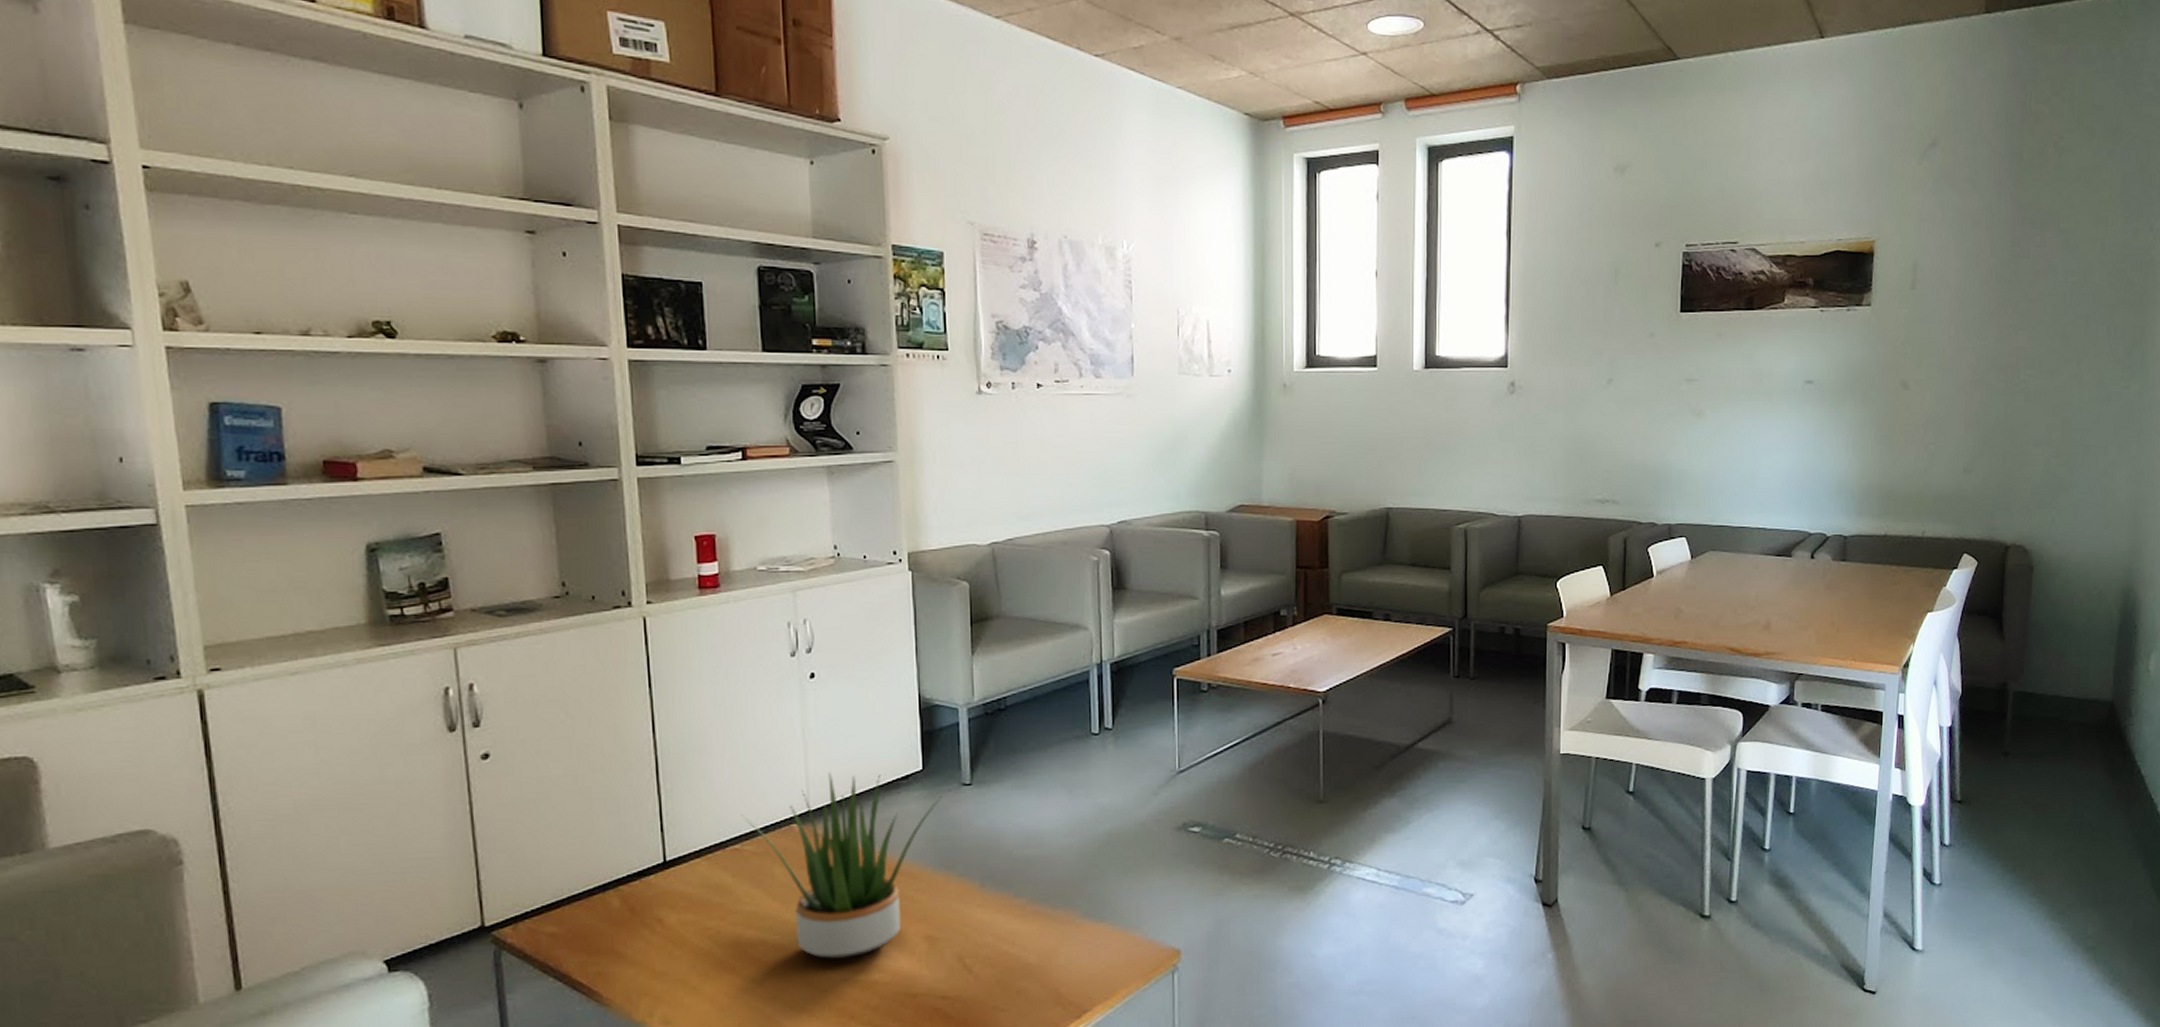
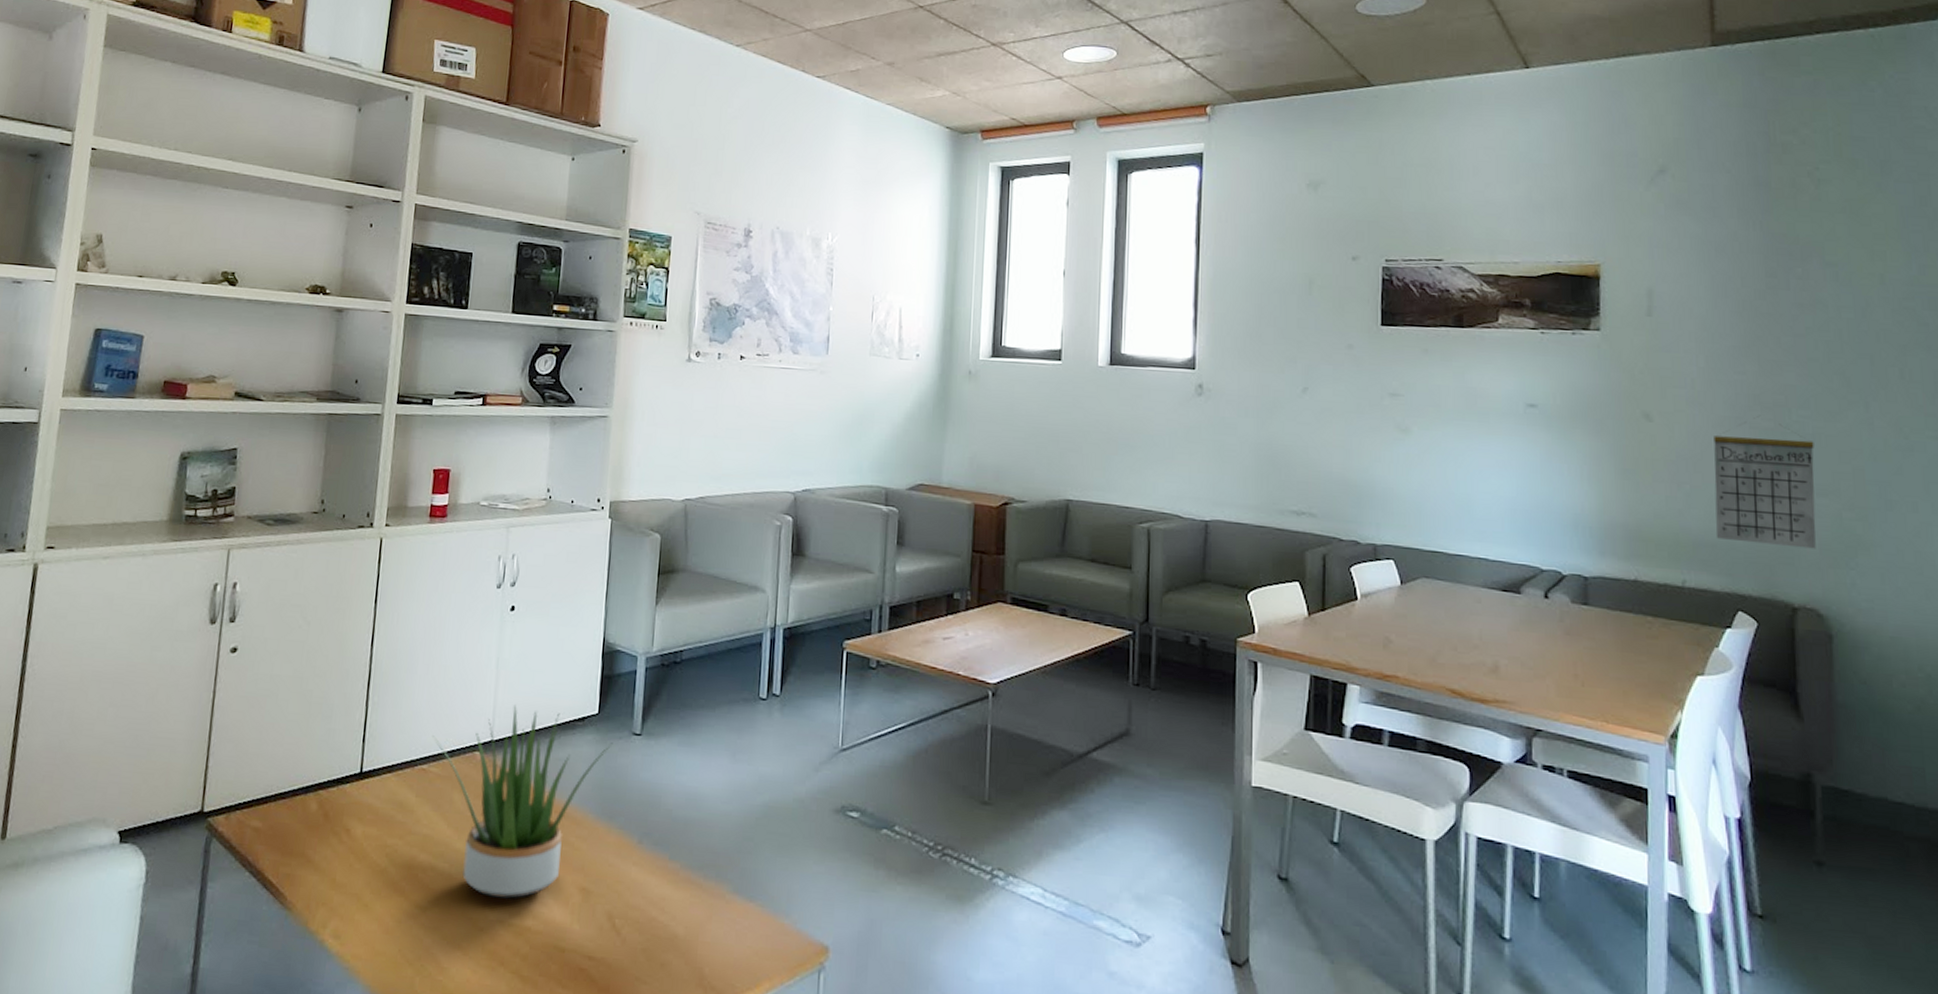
calendar: none [1951,377,2035,494] -> present [1714,415,1816,549]

